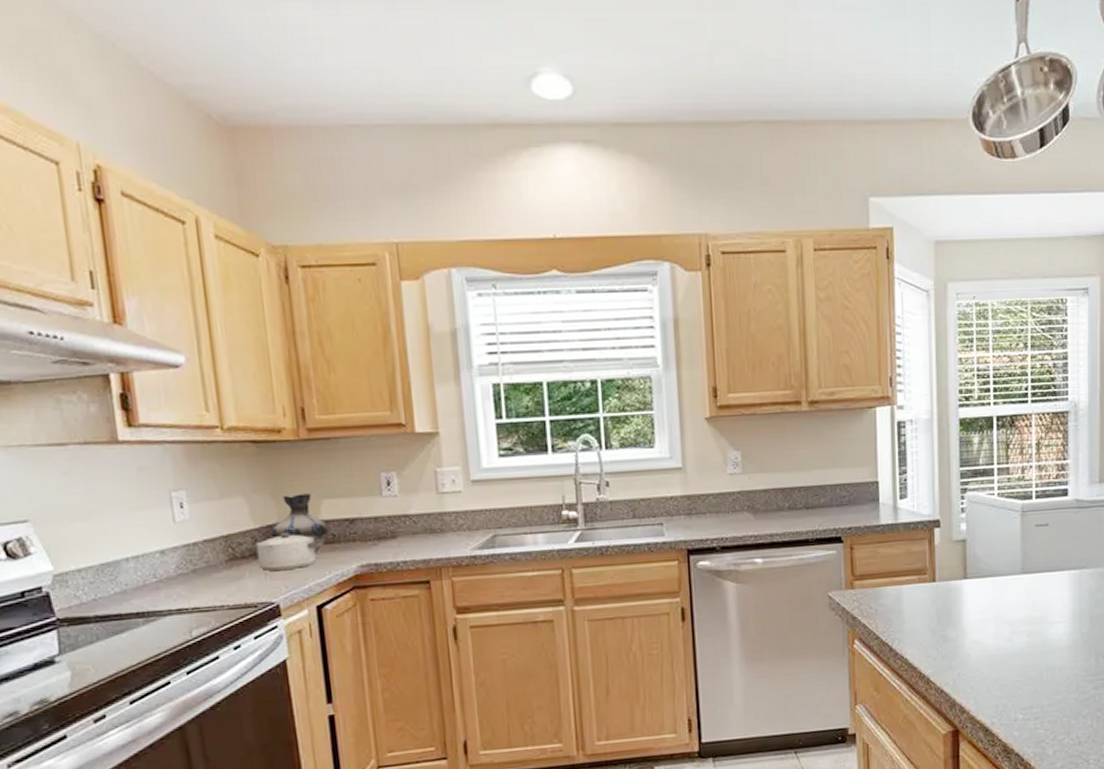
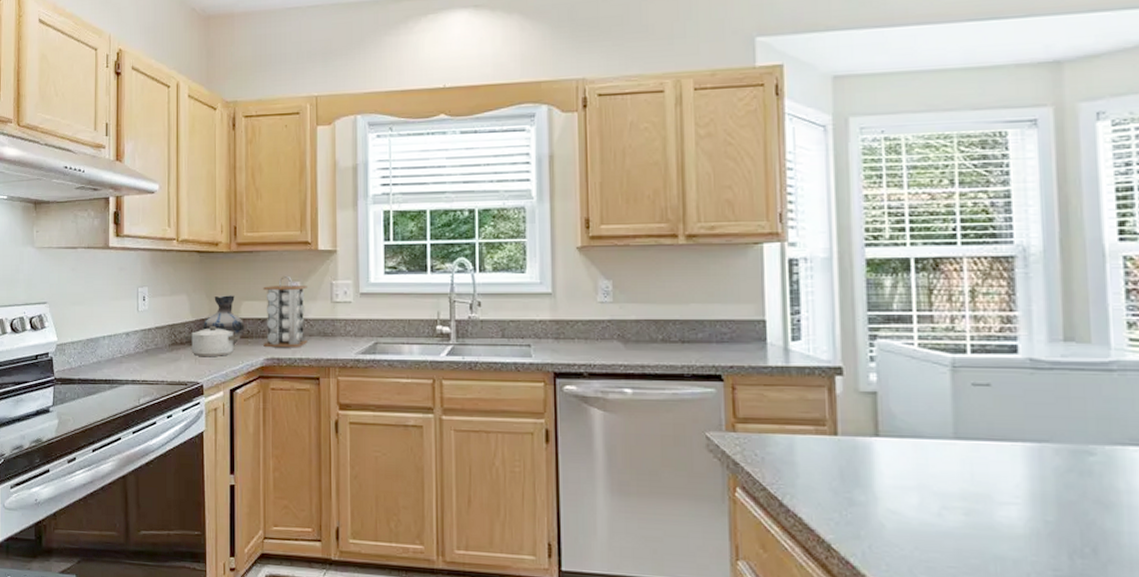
spice rack: none [348,465,412,552] -> present [263,275,308,348]

